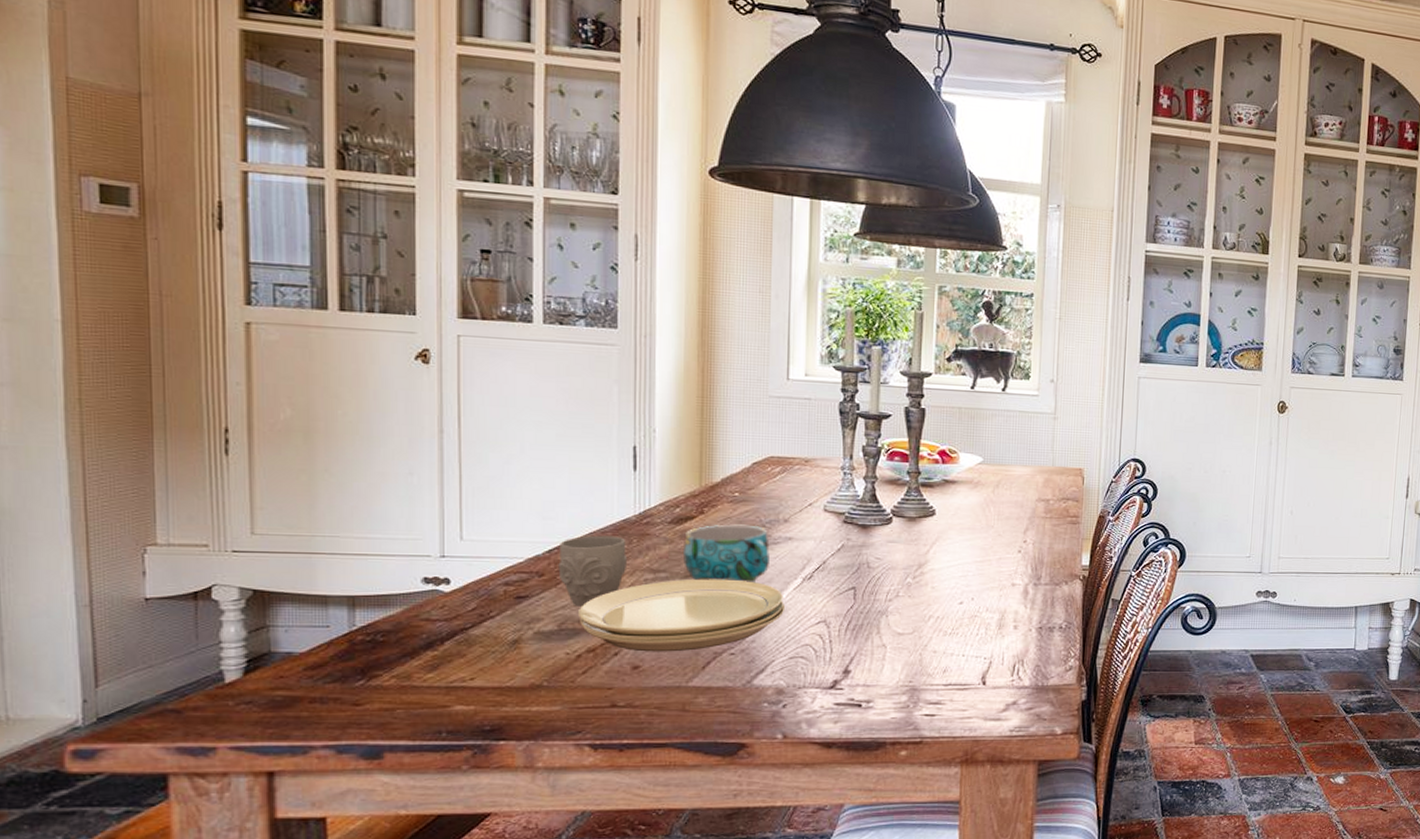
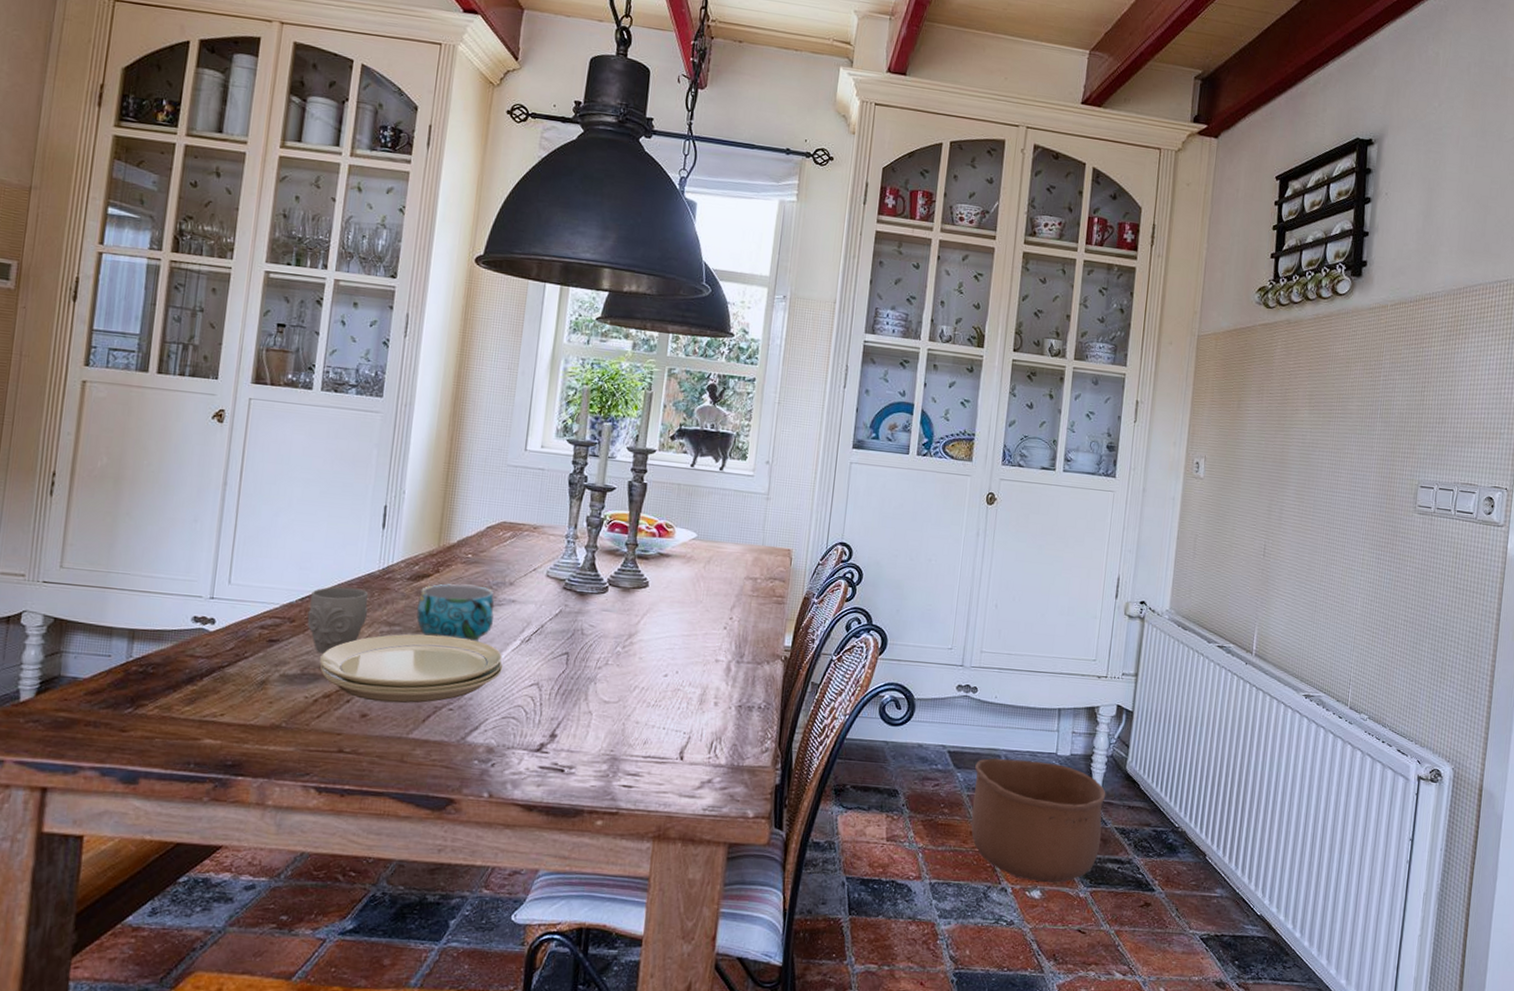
basket: none [1275,657,1402,769] -> present [971,758,1106,883]

